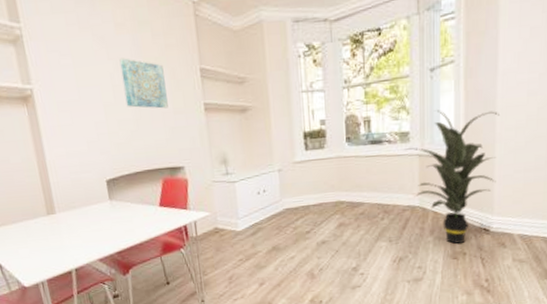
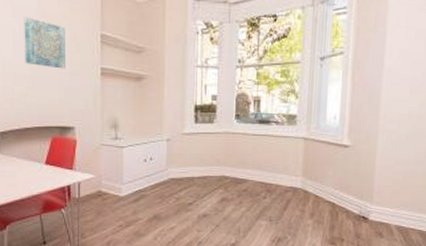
indoor plant: present [404,110,499,244] -> none [290,97,383,230]

